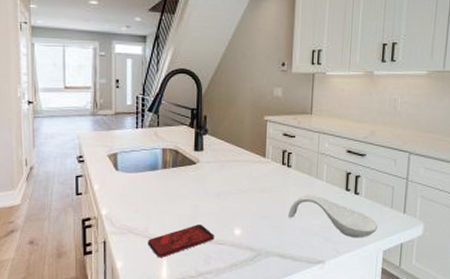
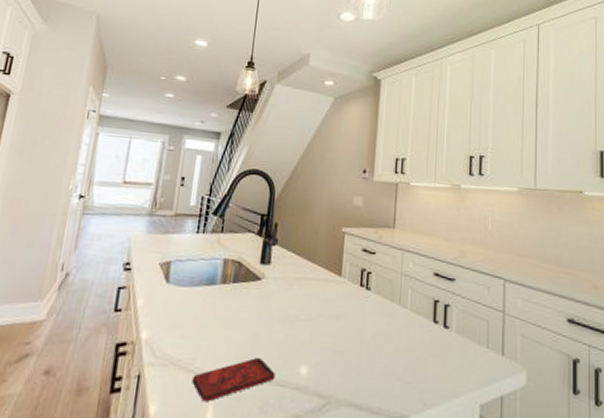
spoon rest: present [288,195,379,238] -> none [365,325,473,387]

